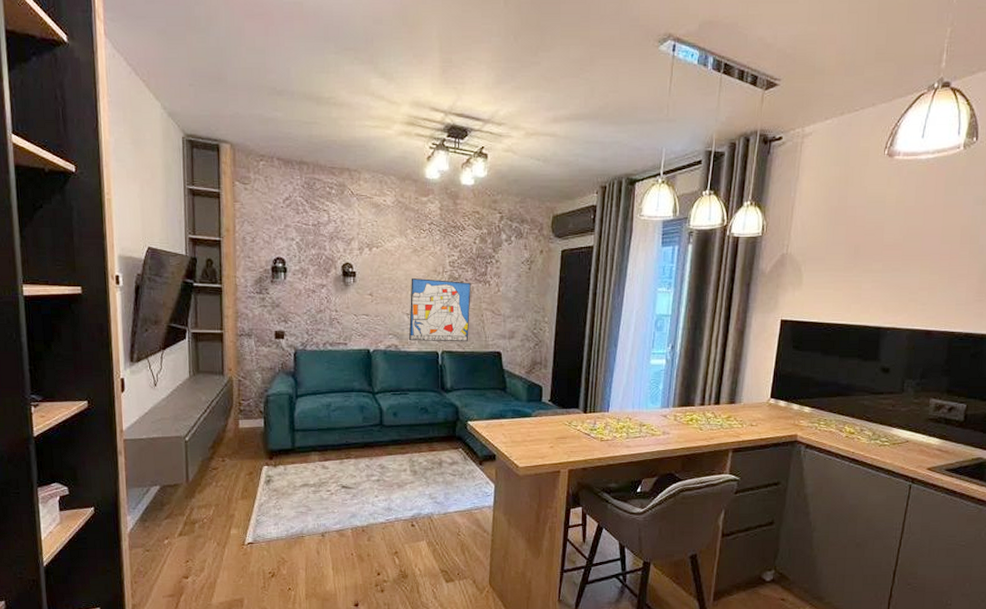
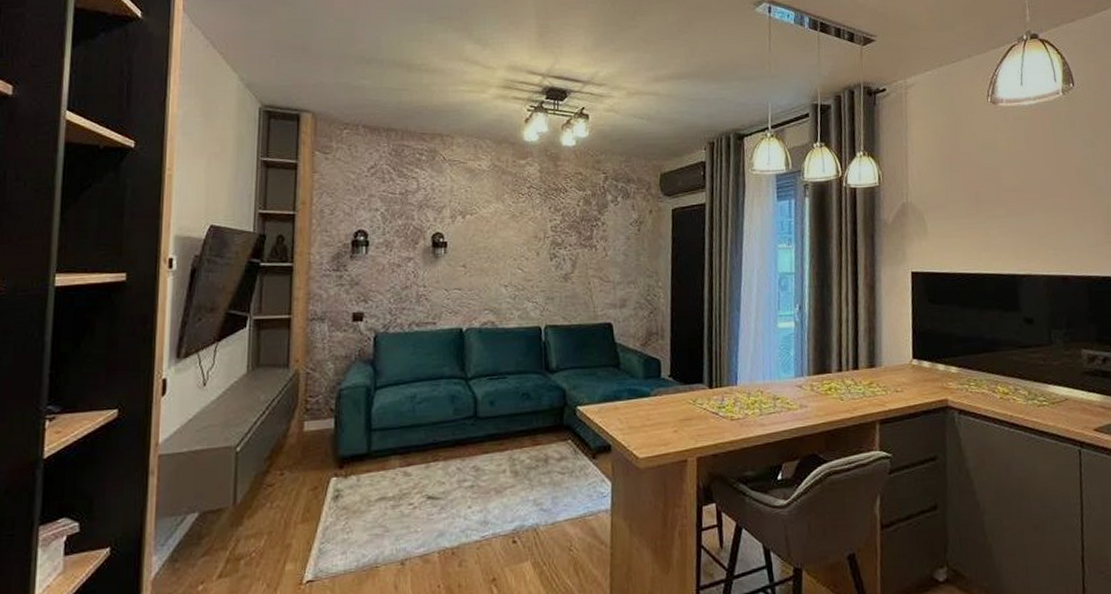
wall art: present [409,277,471,342] -> none [507,245,576,316]

